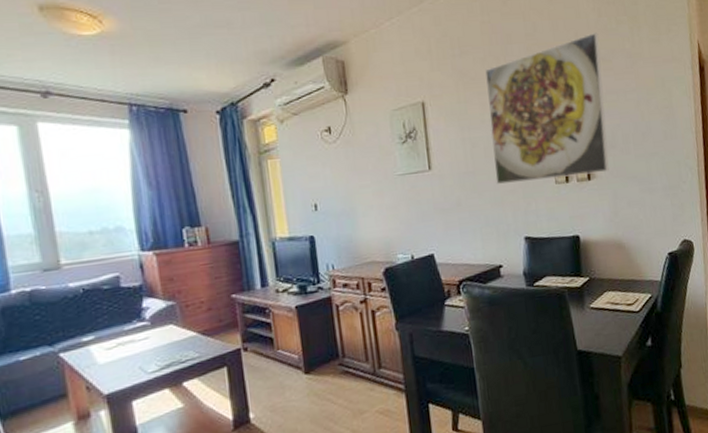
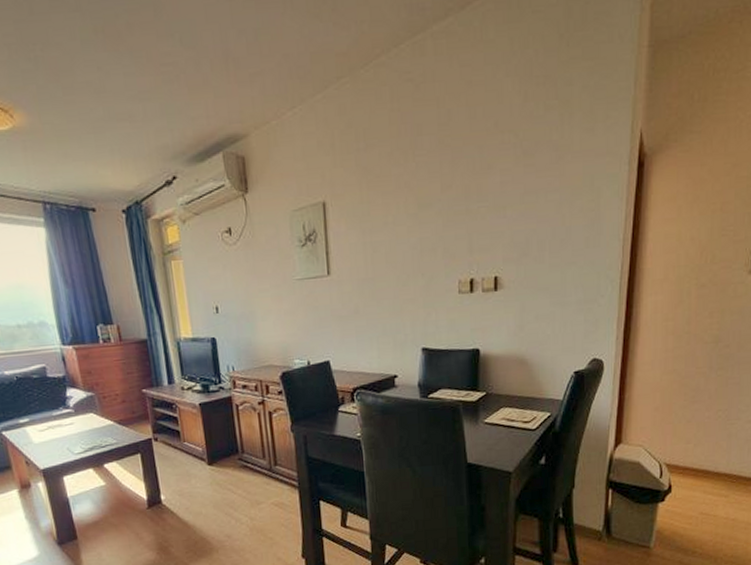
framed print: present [485,33,609,184] -> none [391,121,522,292]

